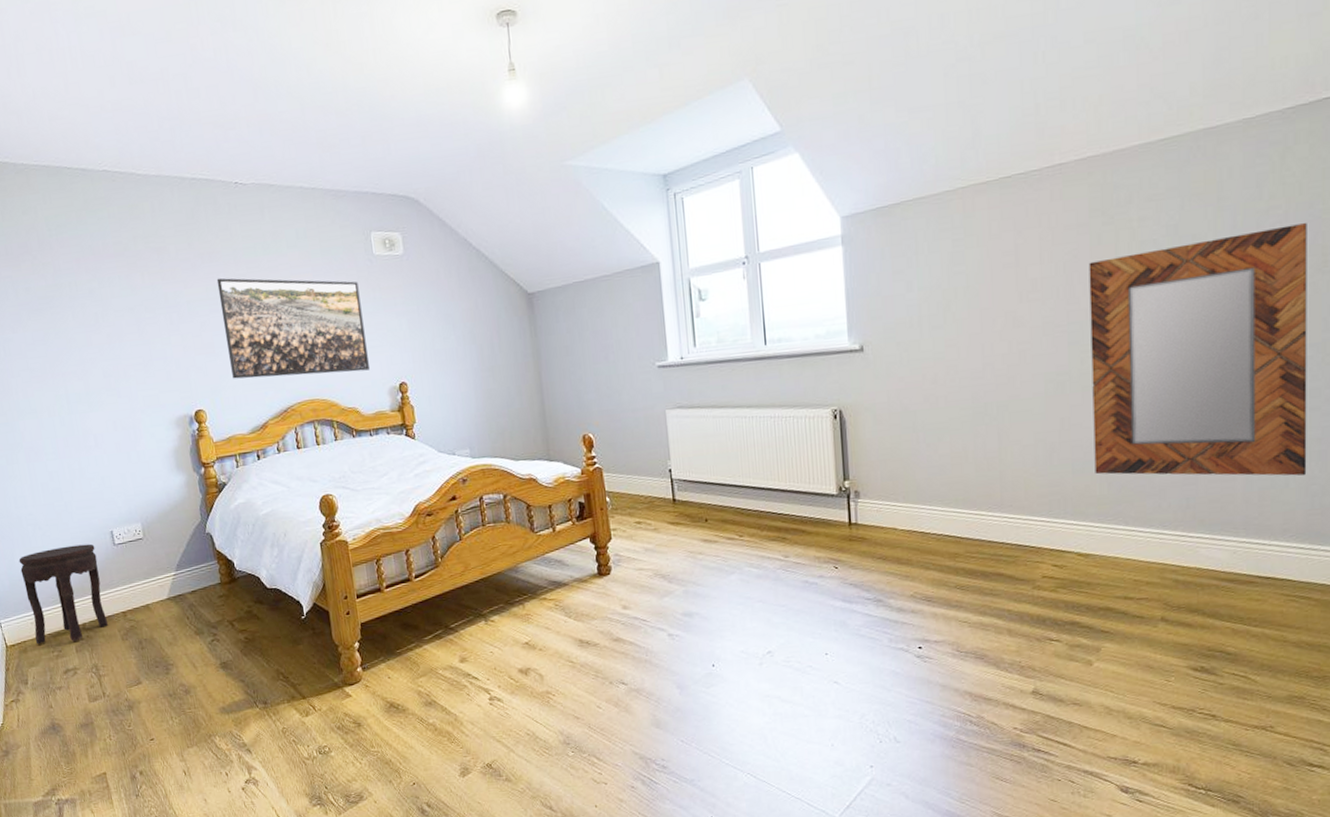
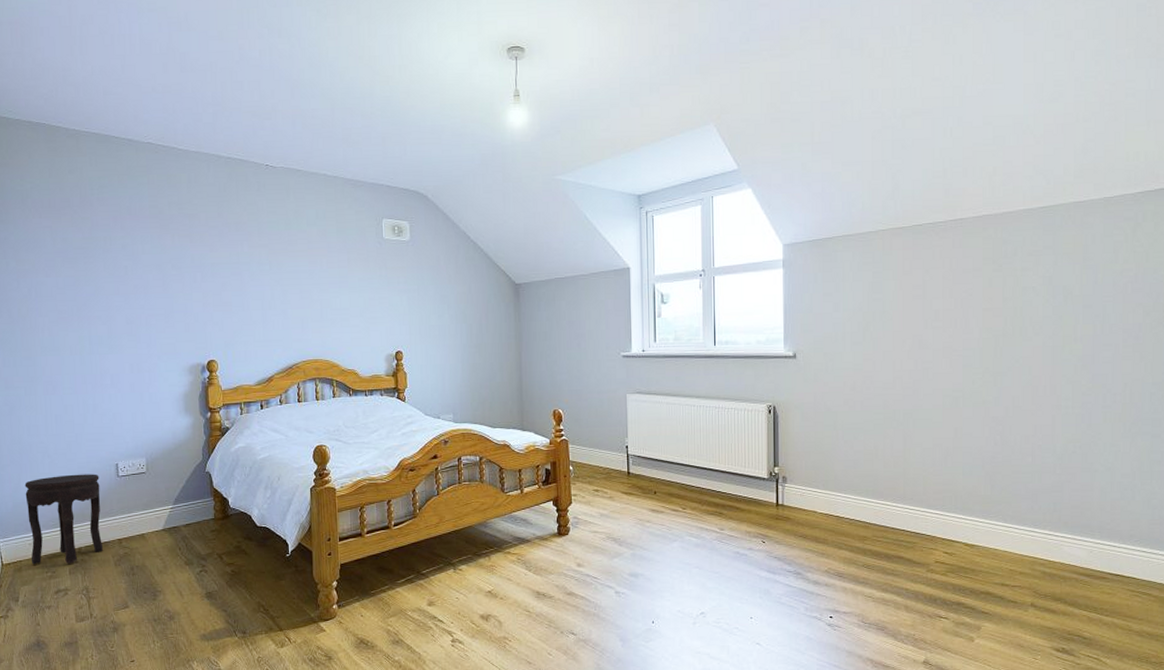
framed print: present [216,277,370,379] -> none [240,245,370,338]
home mirror: present [1089,223,1307,476] -> none [981,285,1152,491]

